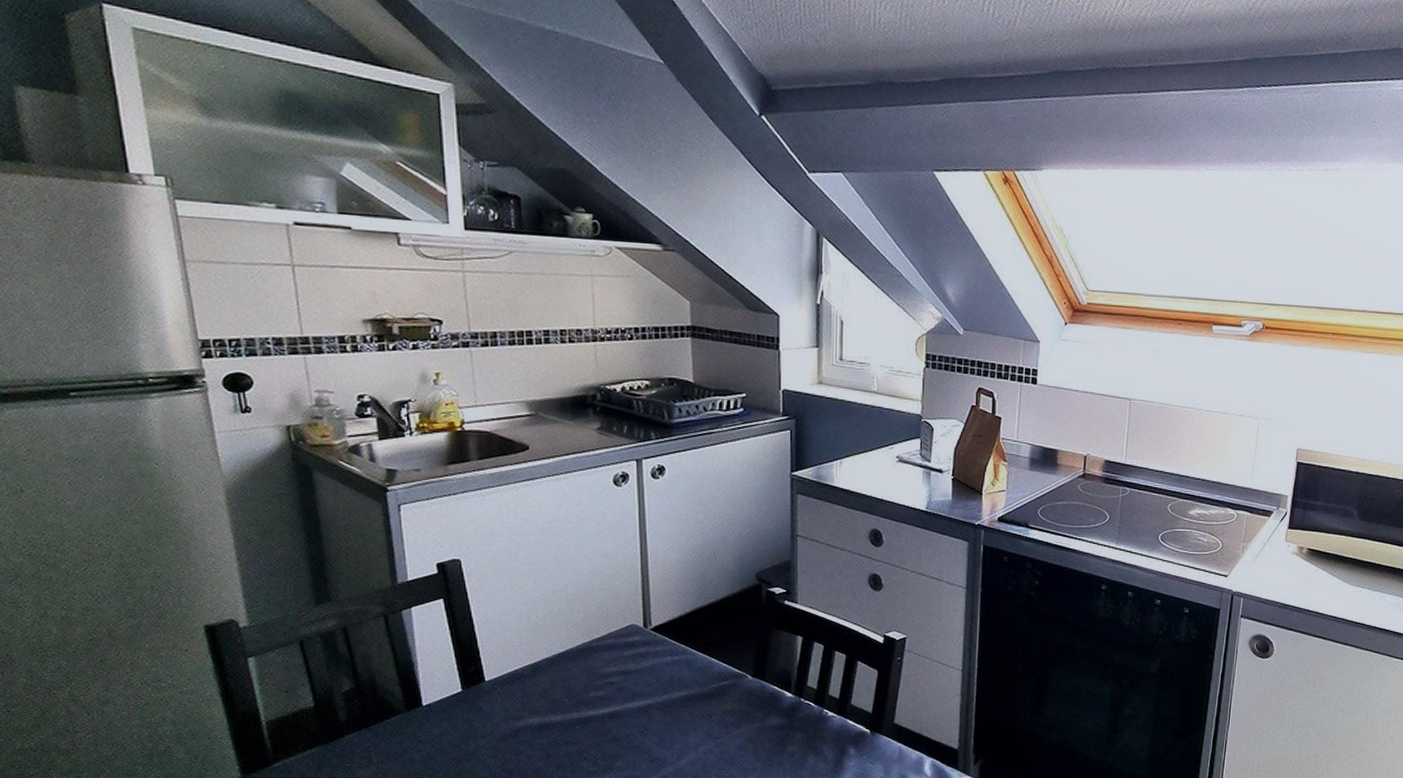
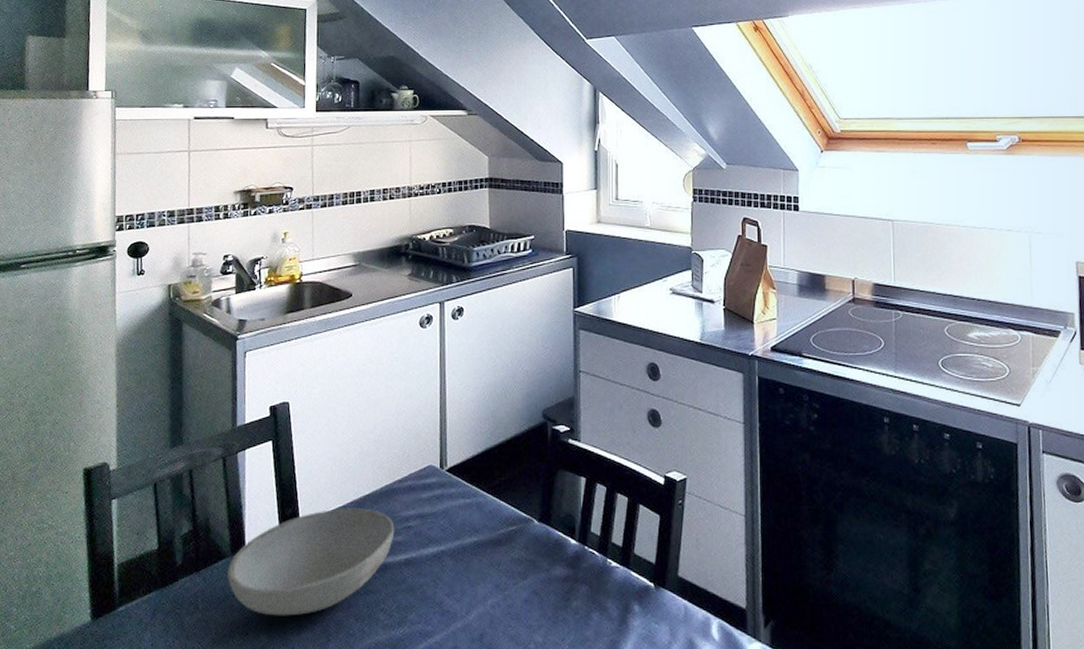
bowl: none [404,665,596,767] -> present [228,508,395,616]

